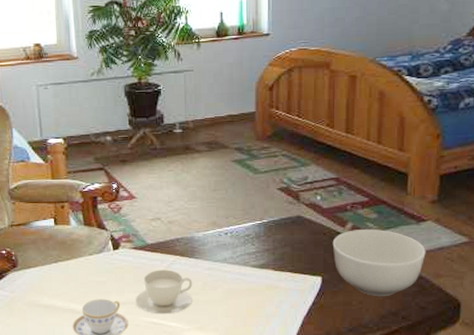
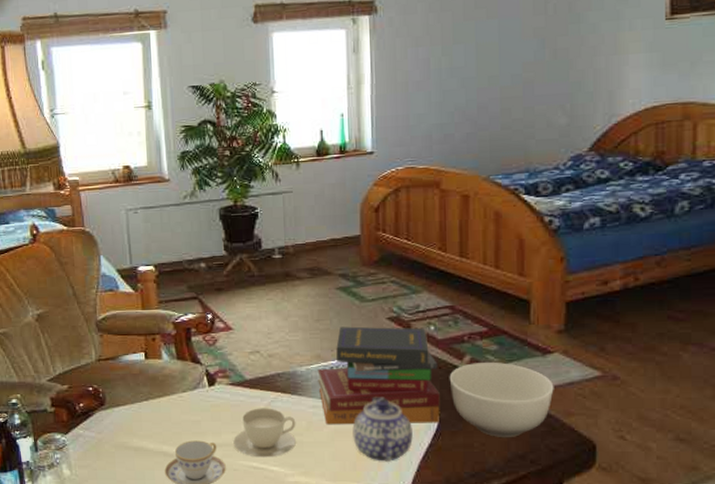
books: none [213,196,323,285] -> present [317,326,440,425]
teapot: none [244,260,298,318] -> present [352,397,413,461]

